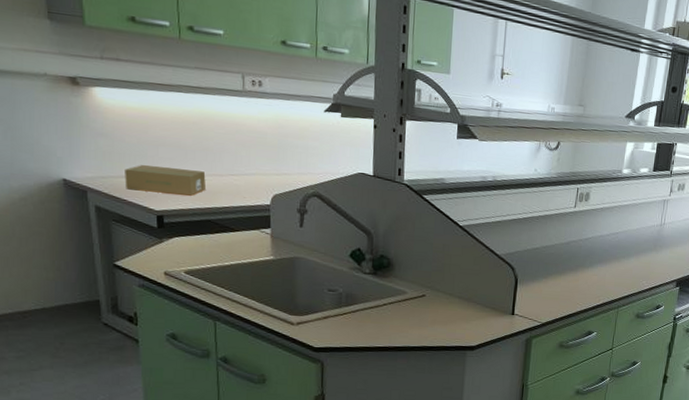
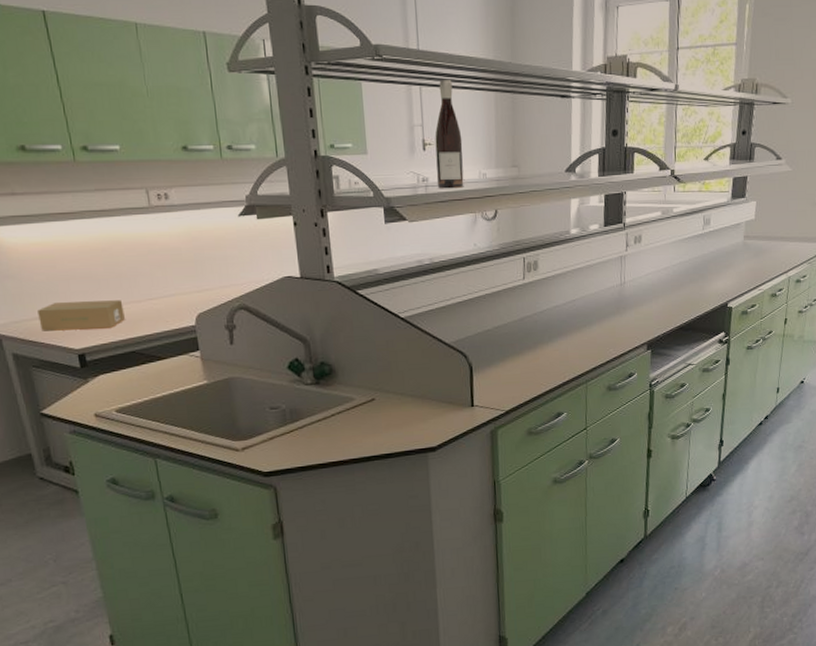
bottle: none [509,18,538,118] -> present [435,80,464,189]

